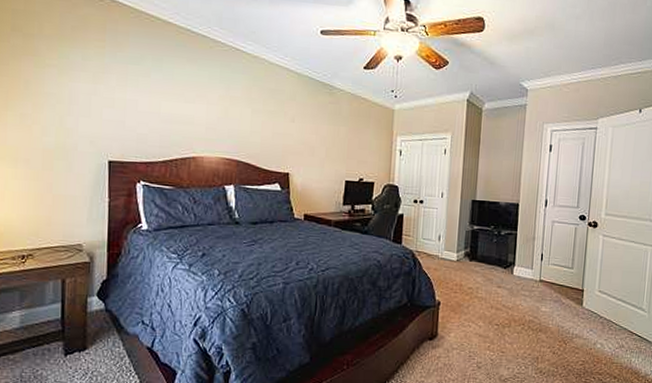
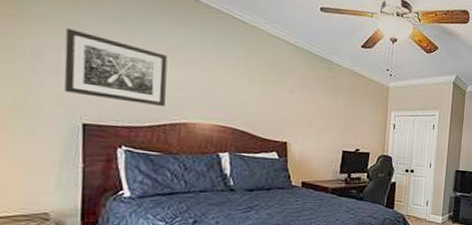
wall art: none [94,73,179,143] -> present [64,28,168,107]

